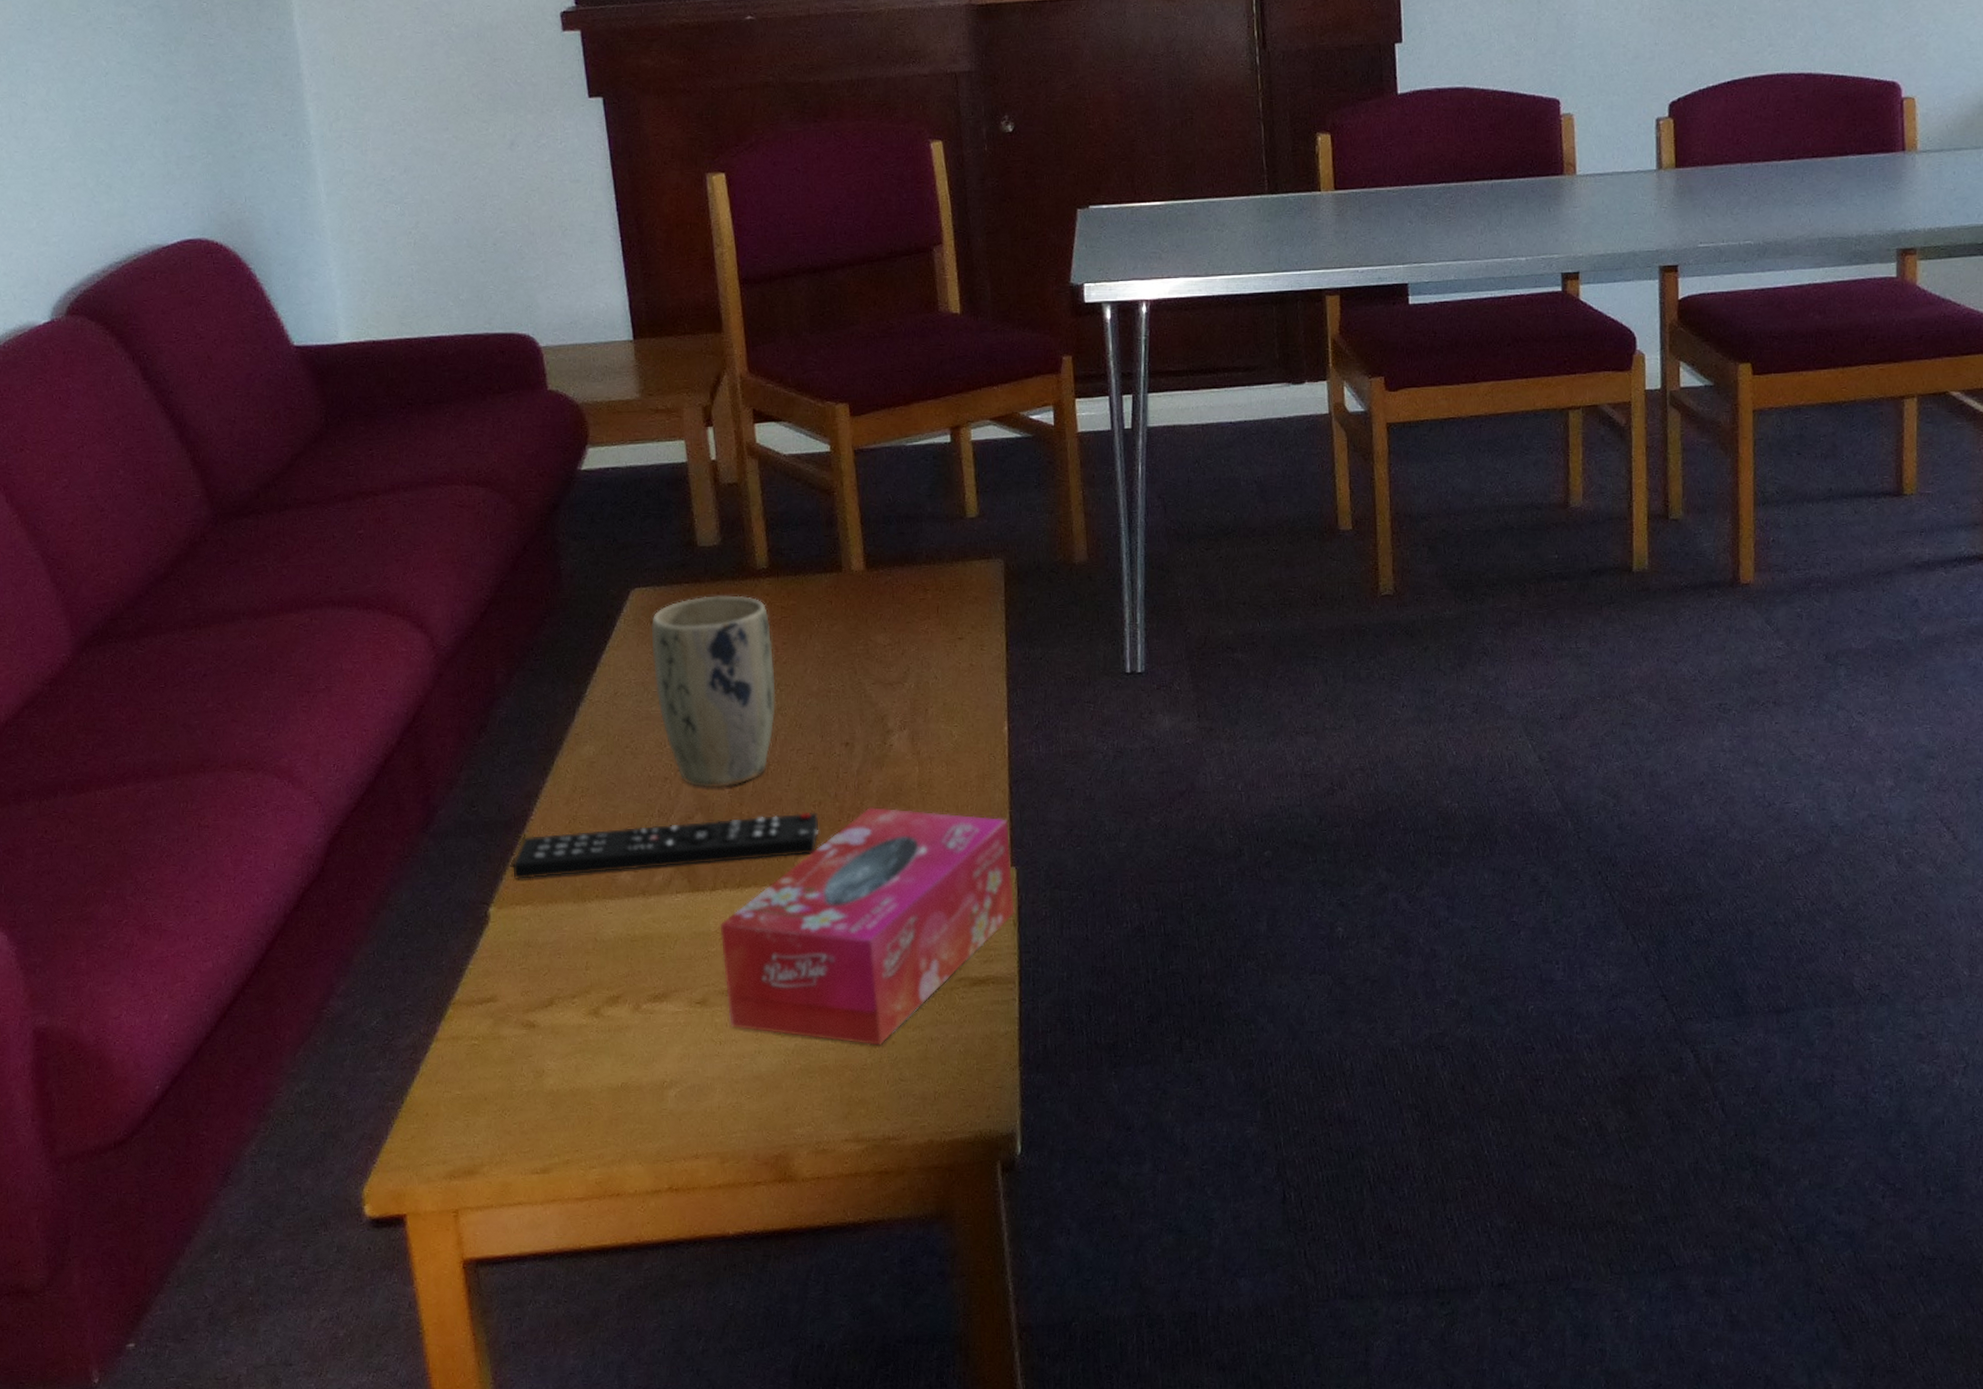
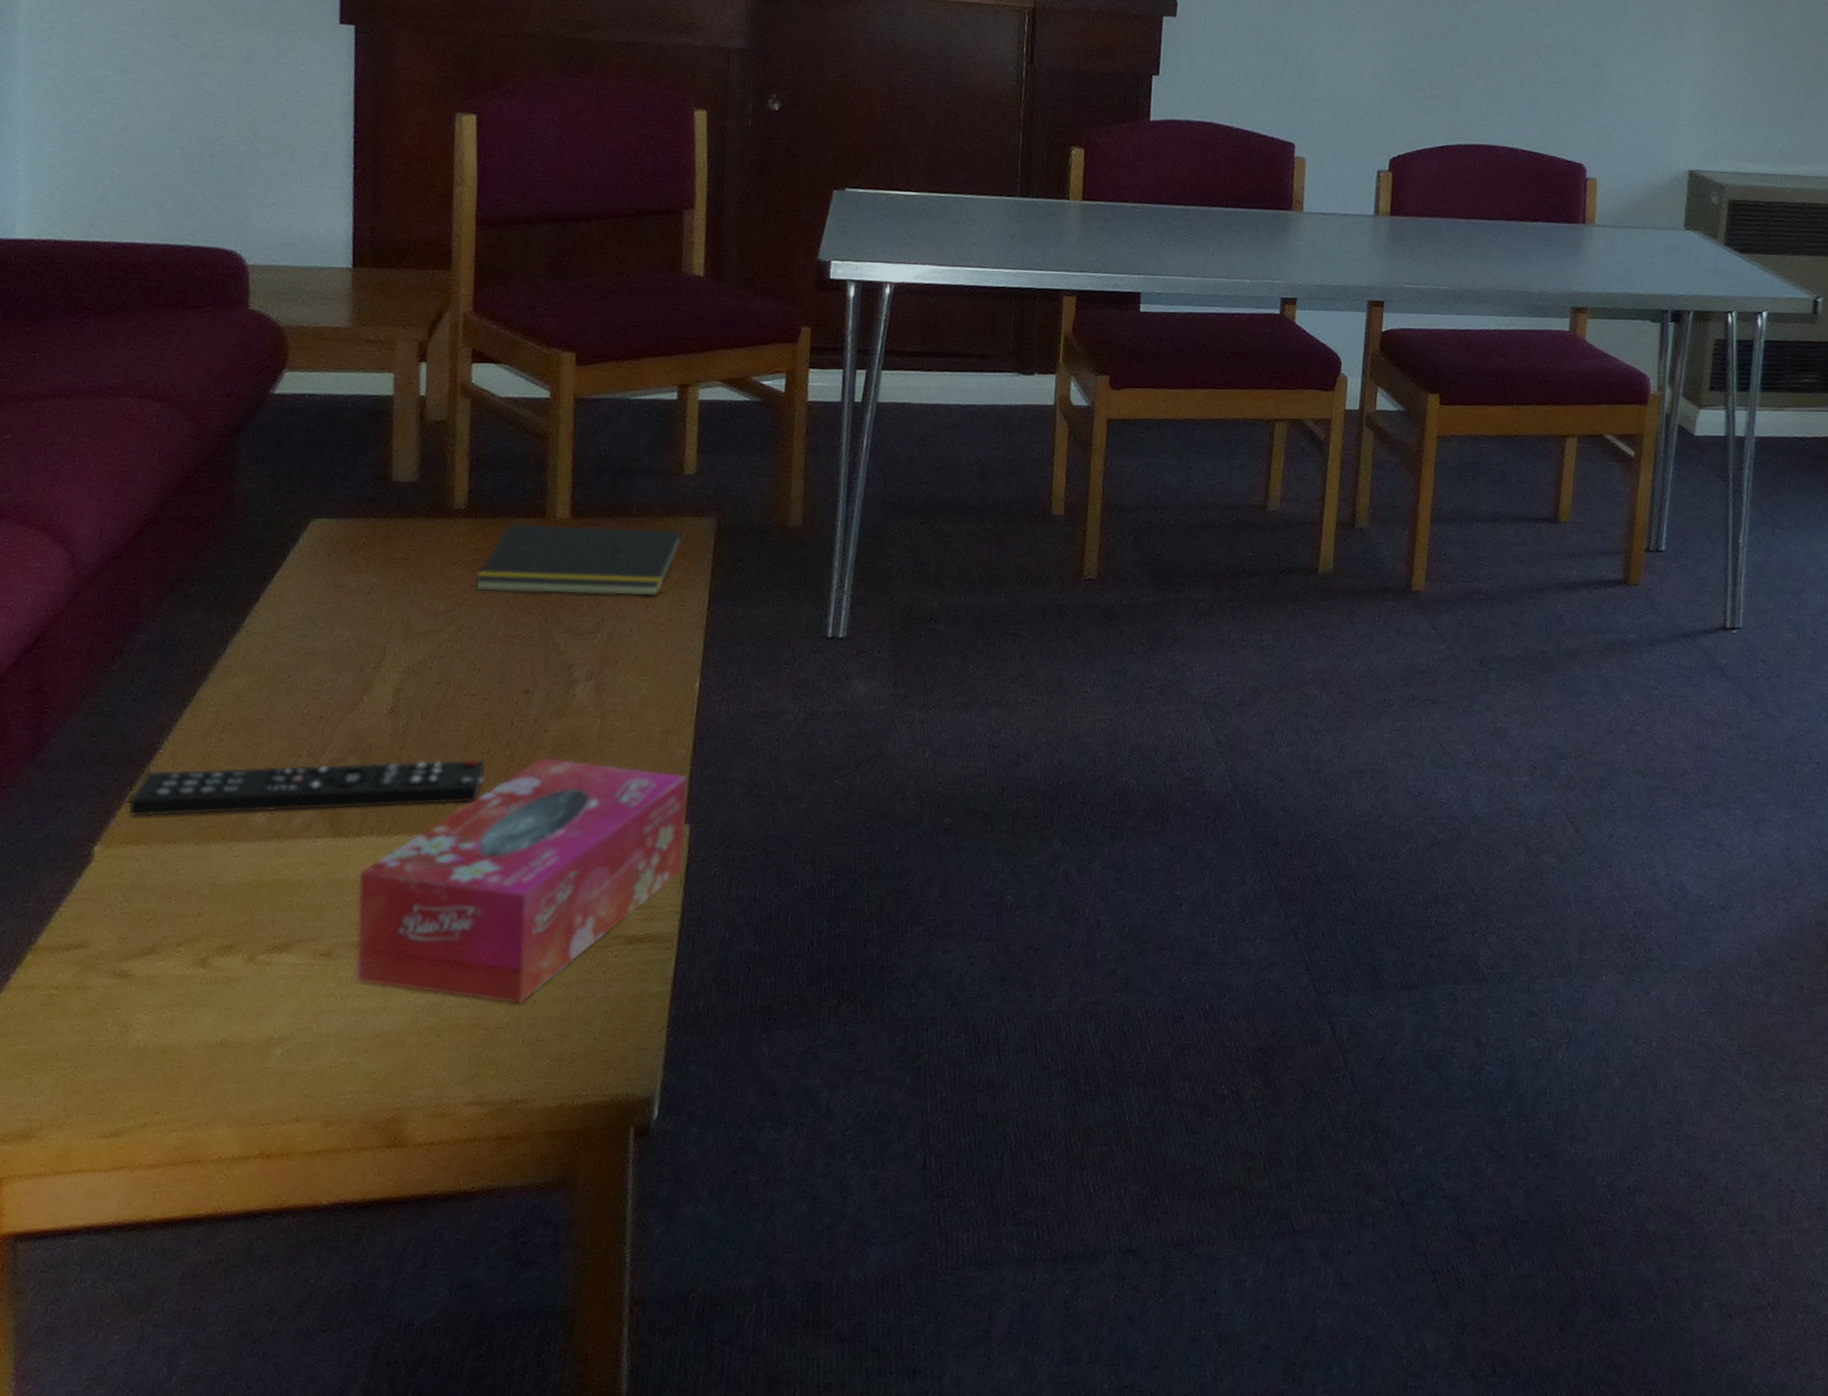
plant pot: present [651,595,776,788] -> none [323,532,461,730]
notepad: none [785,574,975,647] -> present [474,524,684,596]

